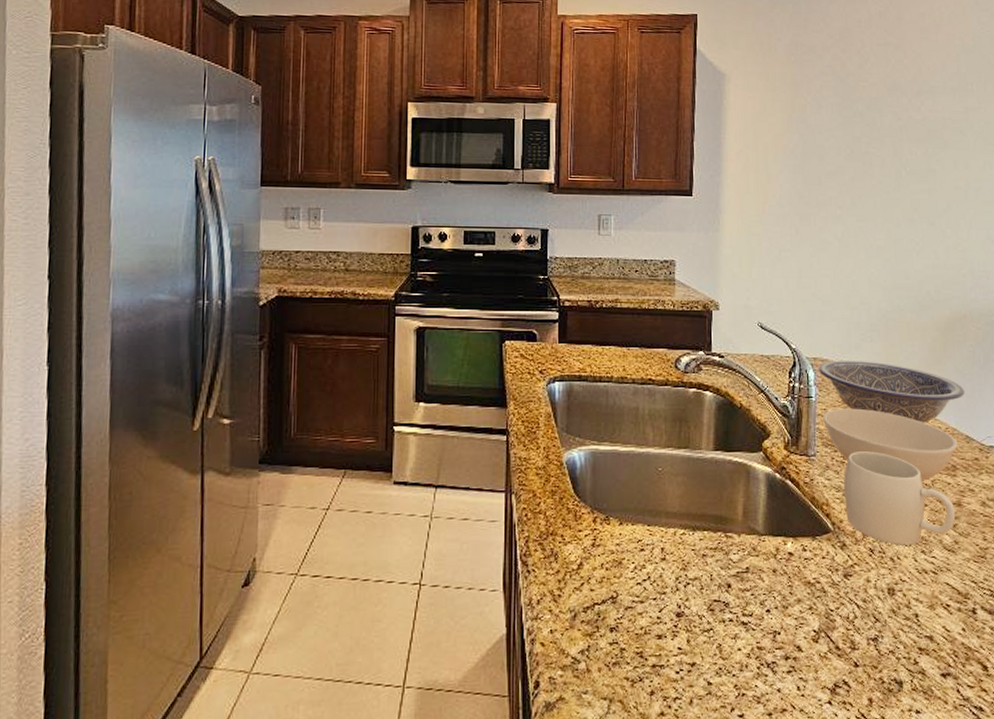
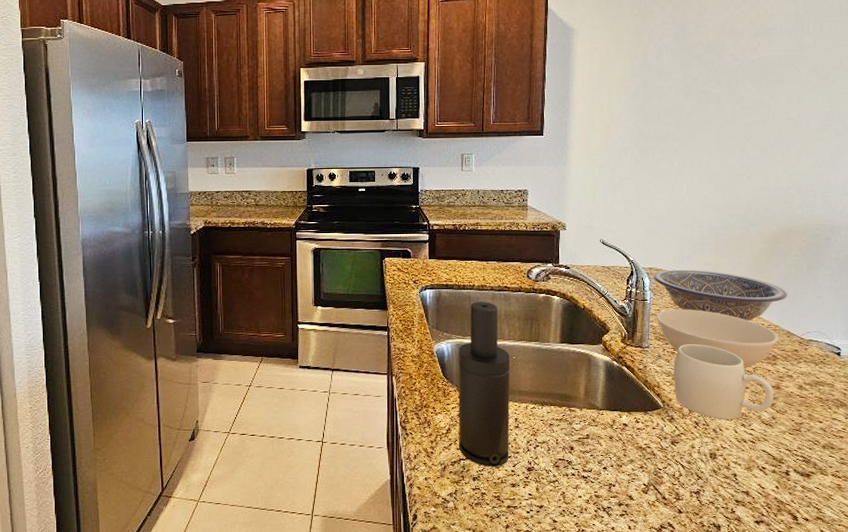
soap dispenser: none [593,398,655,613] -> present [458,302,510,467]

